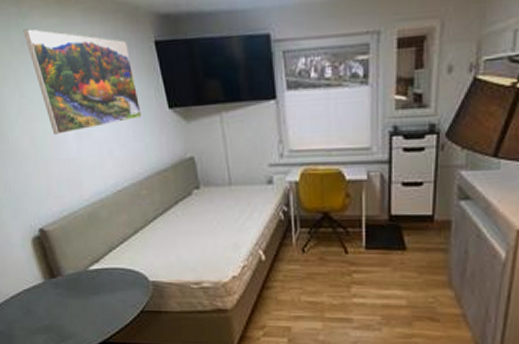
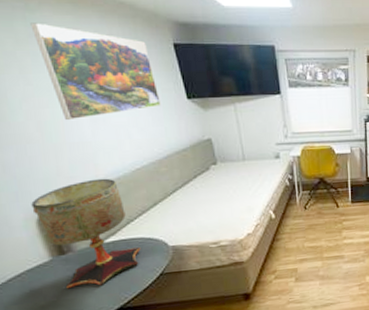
table lamp: none [27,199,122,315] -> present [31,178,141,289]

